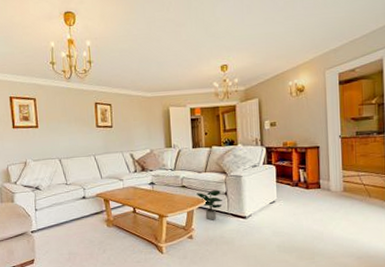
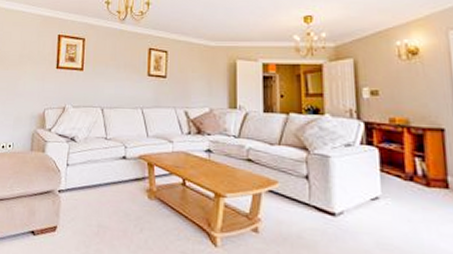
potted plant: present [197,189,223,220] -> none [266,170,302,212]

